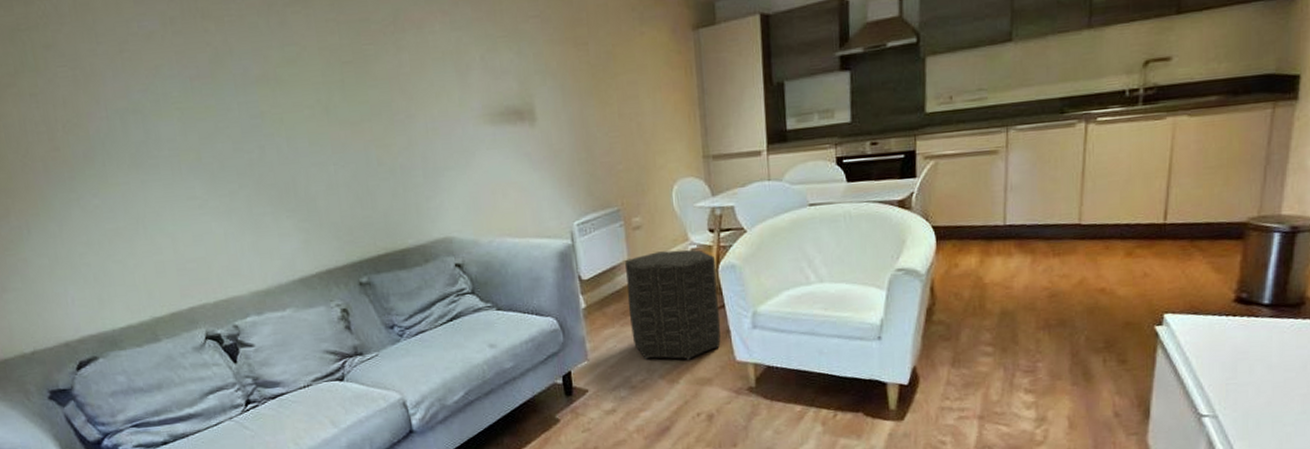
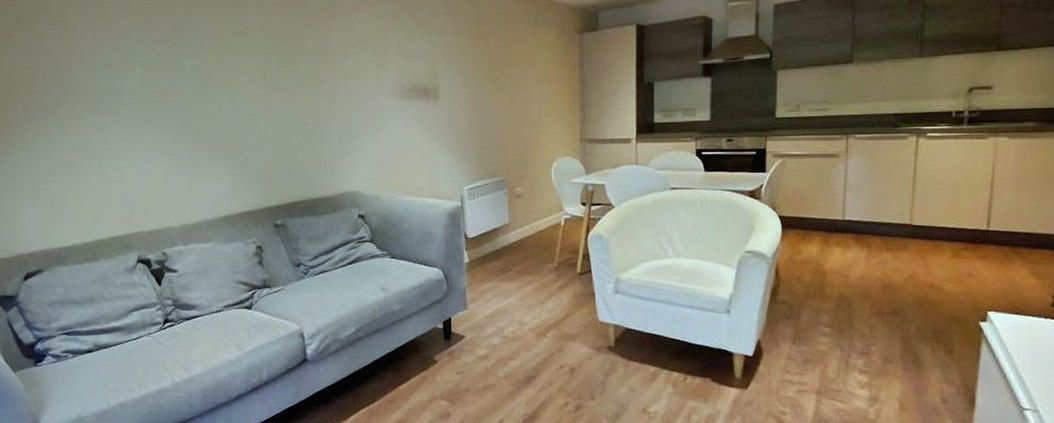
ottoman: present [624,249,721,360] -> none [505,218,587,317]

